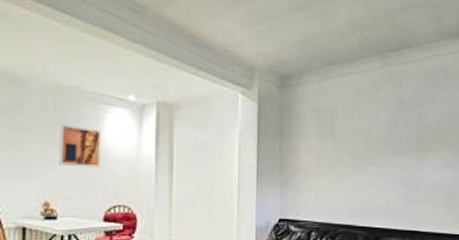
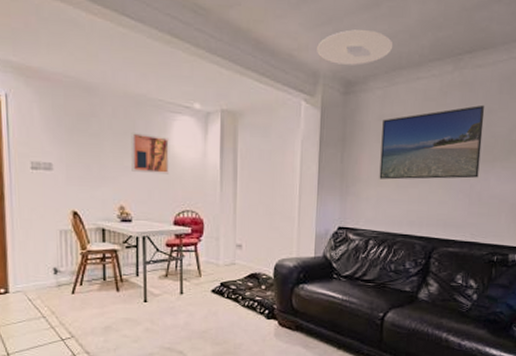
ceiling light: none [252,28,325,61] -> present [317,29,393,65]
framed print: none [318,98,414,170] -> present [379,104,485,180]

